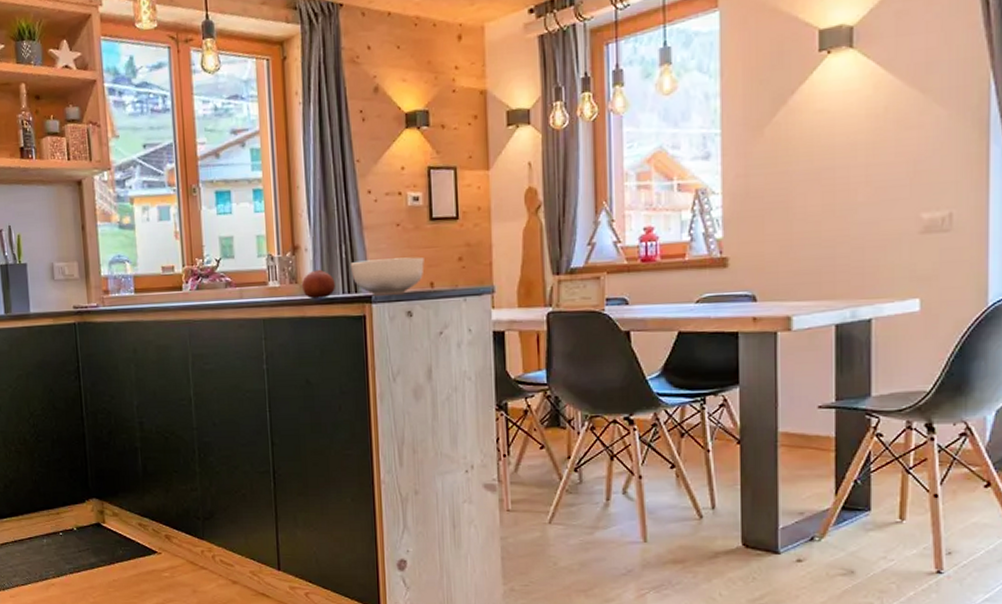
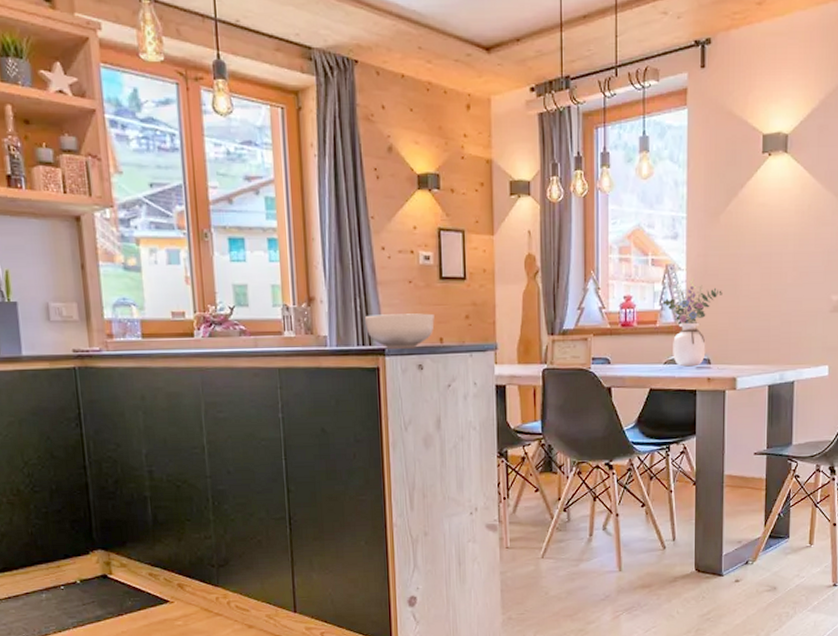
fruit: present [302,269,335,300] -> none [317,321,350,351]
bouquet: none [692,203,770,306] -> present [662,278,722,367]

